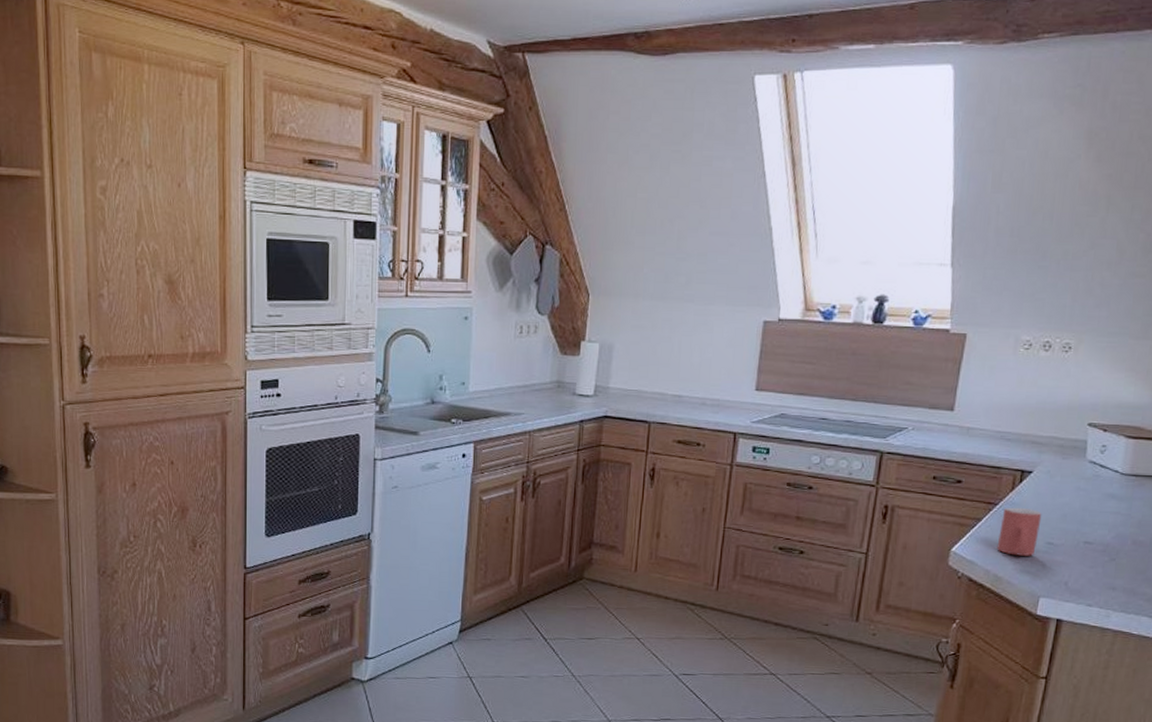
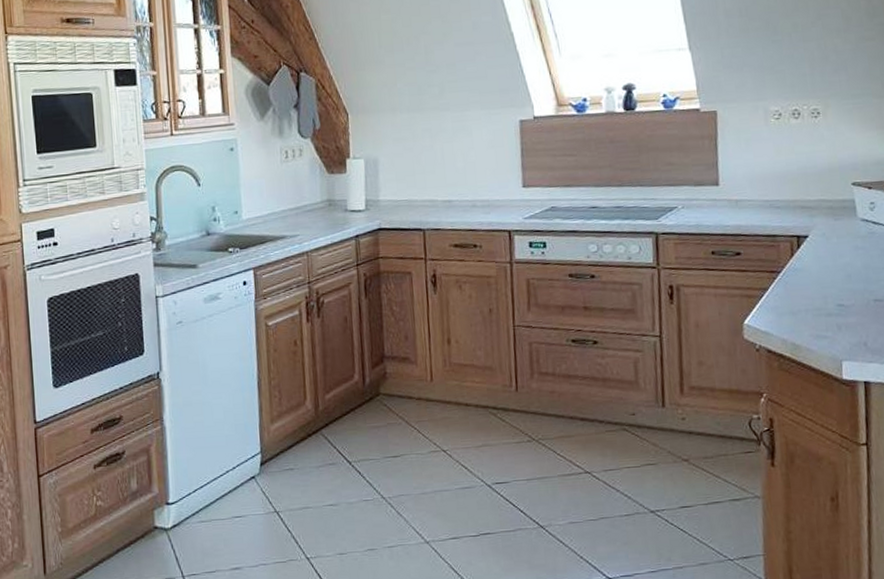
mug: present [997,507,1042,556] -> none [787,272,828,322]

